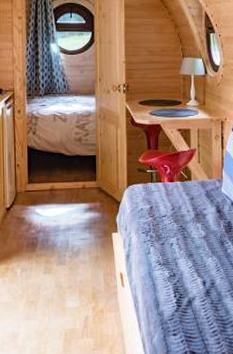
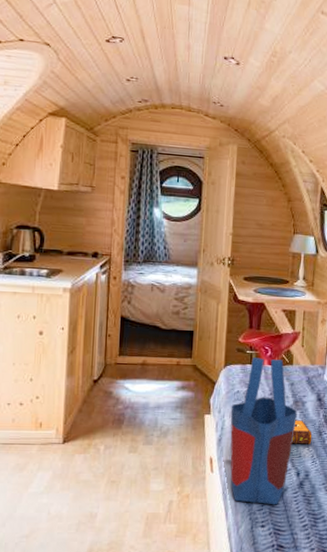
tote bag: none [136,176,199,314] -> present [230,357,297,505]
hardback book: none [196,232,215,255] -> present [291,420,312,444]

